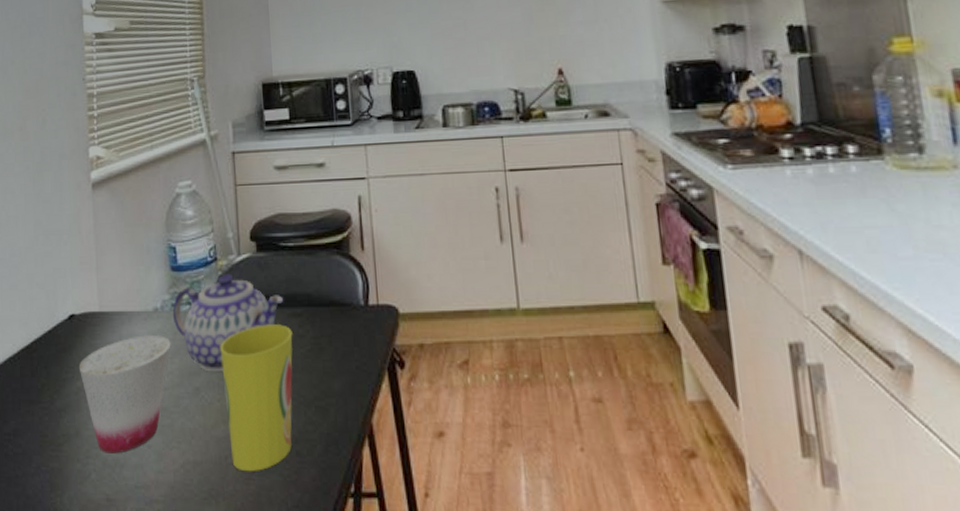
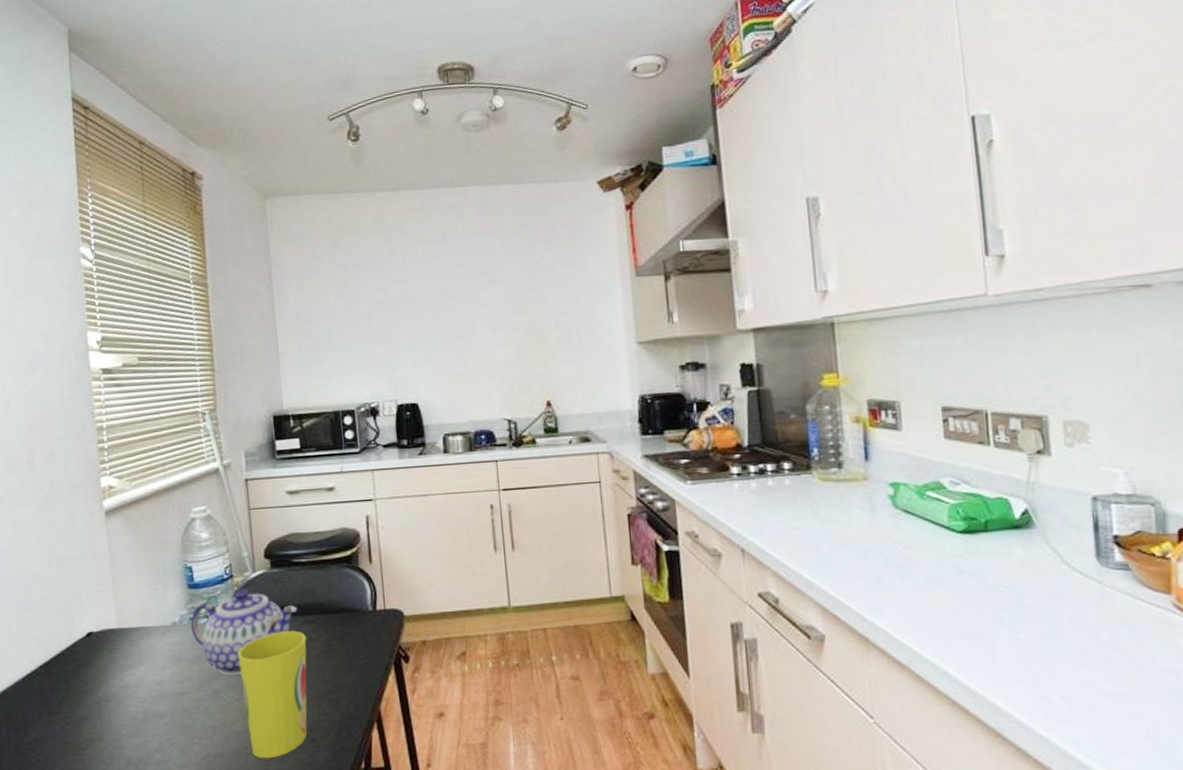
cup: present [78,335,171,454] -> none [98,646,190,753]

